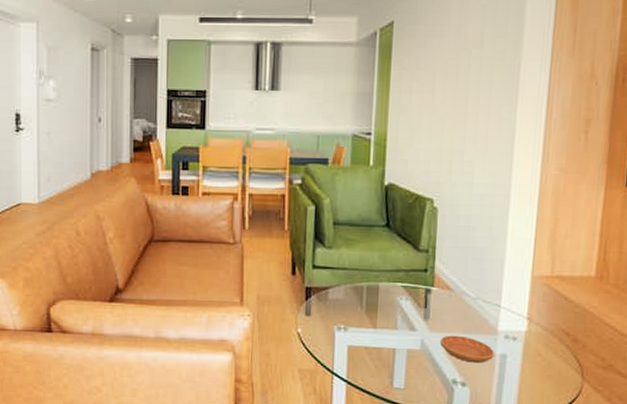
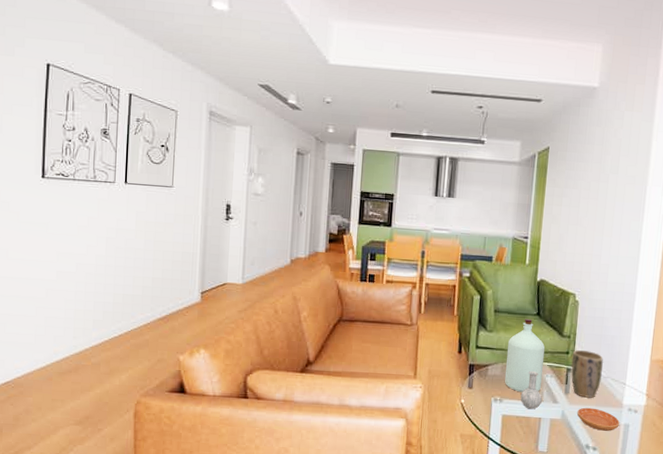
bottle: none [348,231,398,339] -> present [504,318,545,410]
plant pot: none [430,266,472,324] -> present [571,349,604,398]

